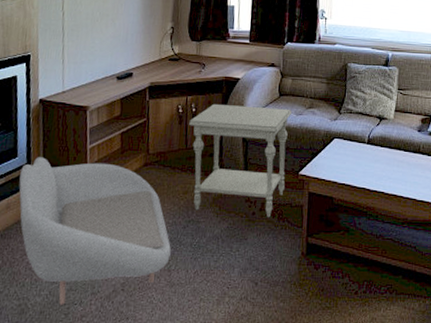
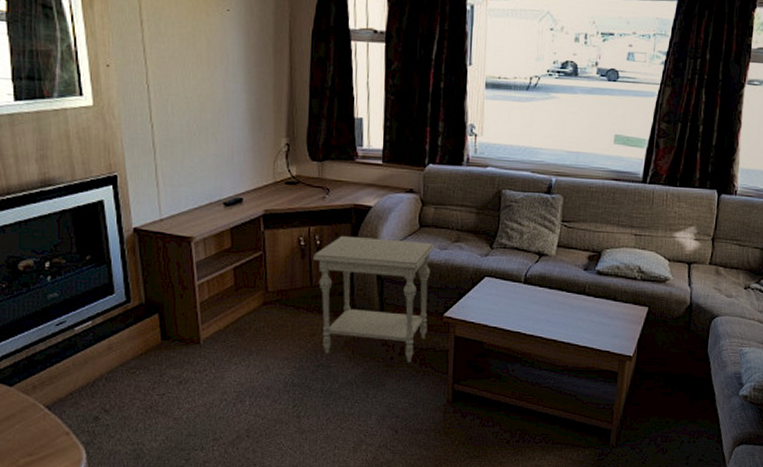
armchair: present [19,157,171,305] -> none [120,294,299,451]

